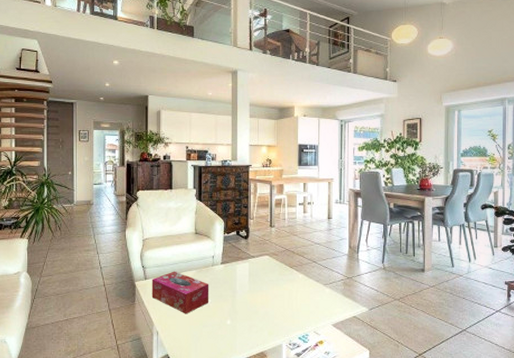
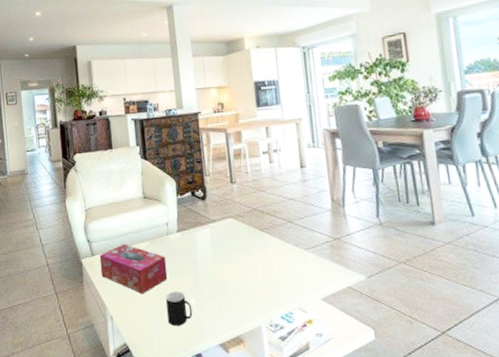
cup: none [205,313,227,341] -> present [166,291,193,326]

